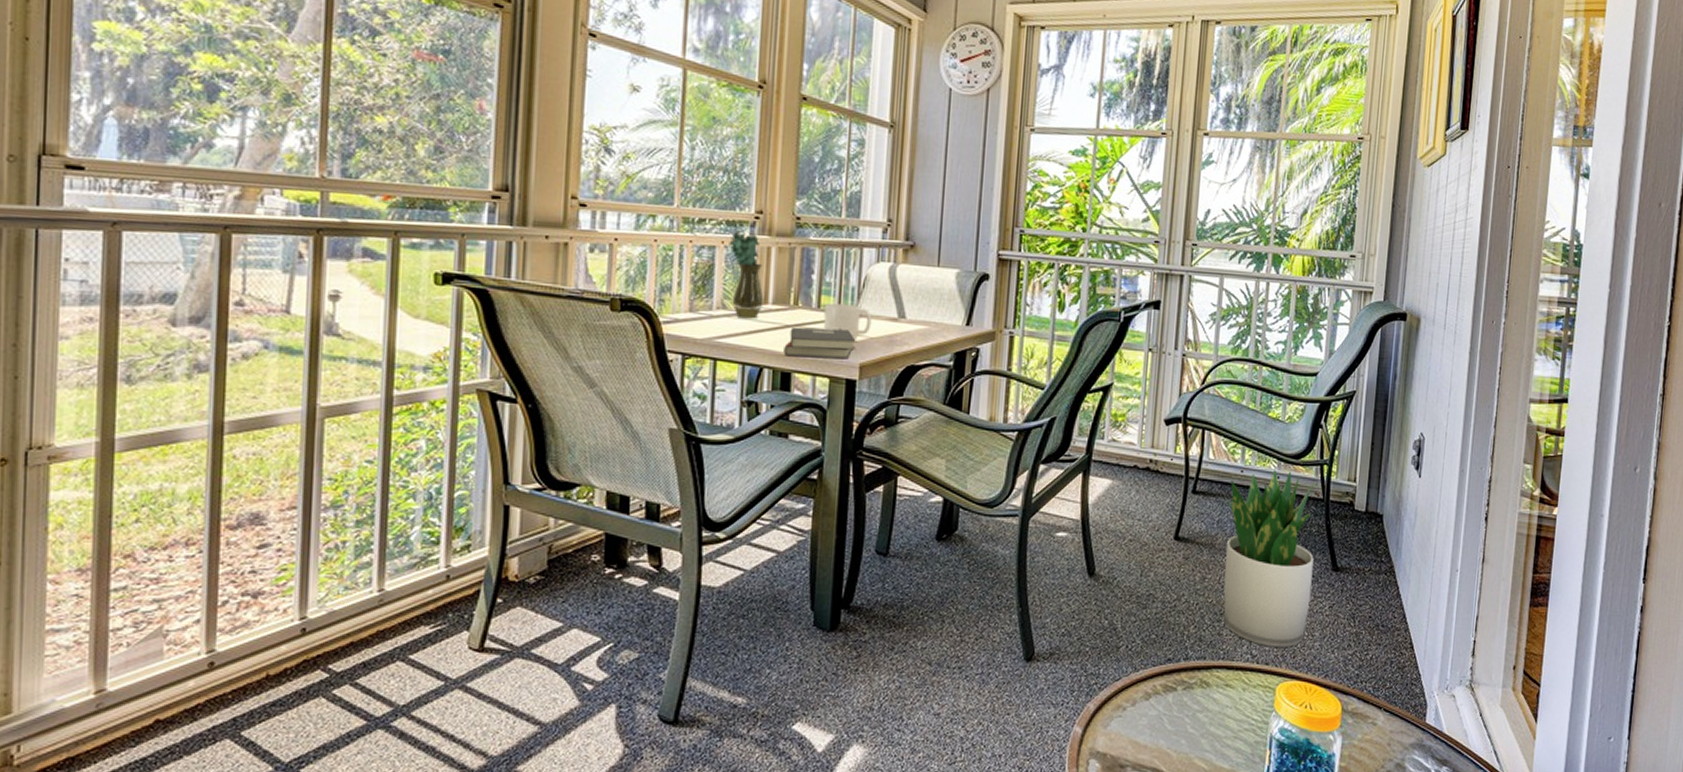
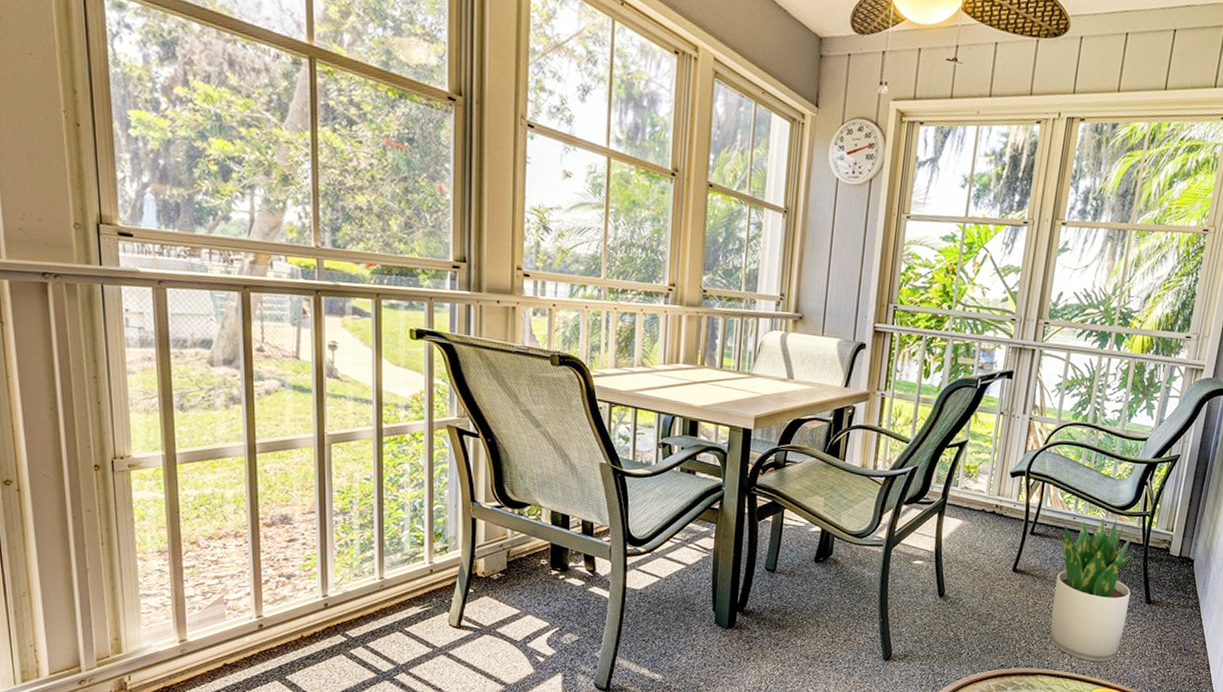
vase: present [729,227,764,319] -> none [647,297,676,376]
hardback book: present [783,326,856,360] -> none [692,383,752,412]
mug: present [823,303,872,341] -> none [725,364,766,397]

